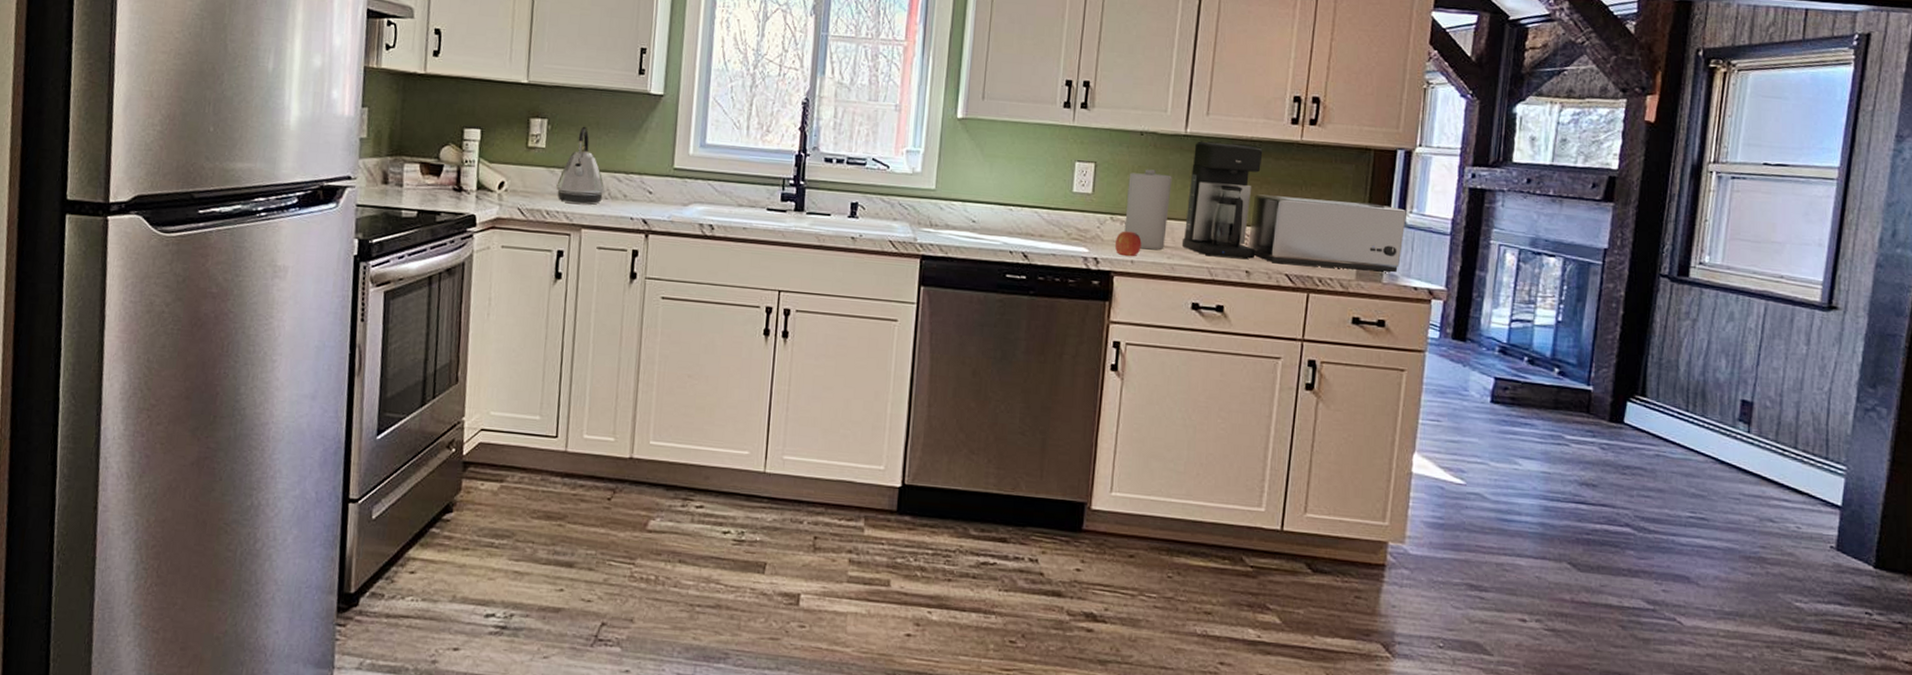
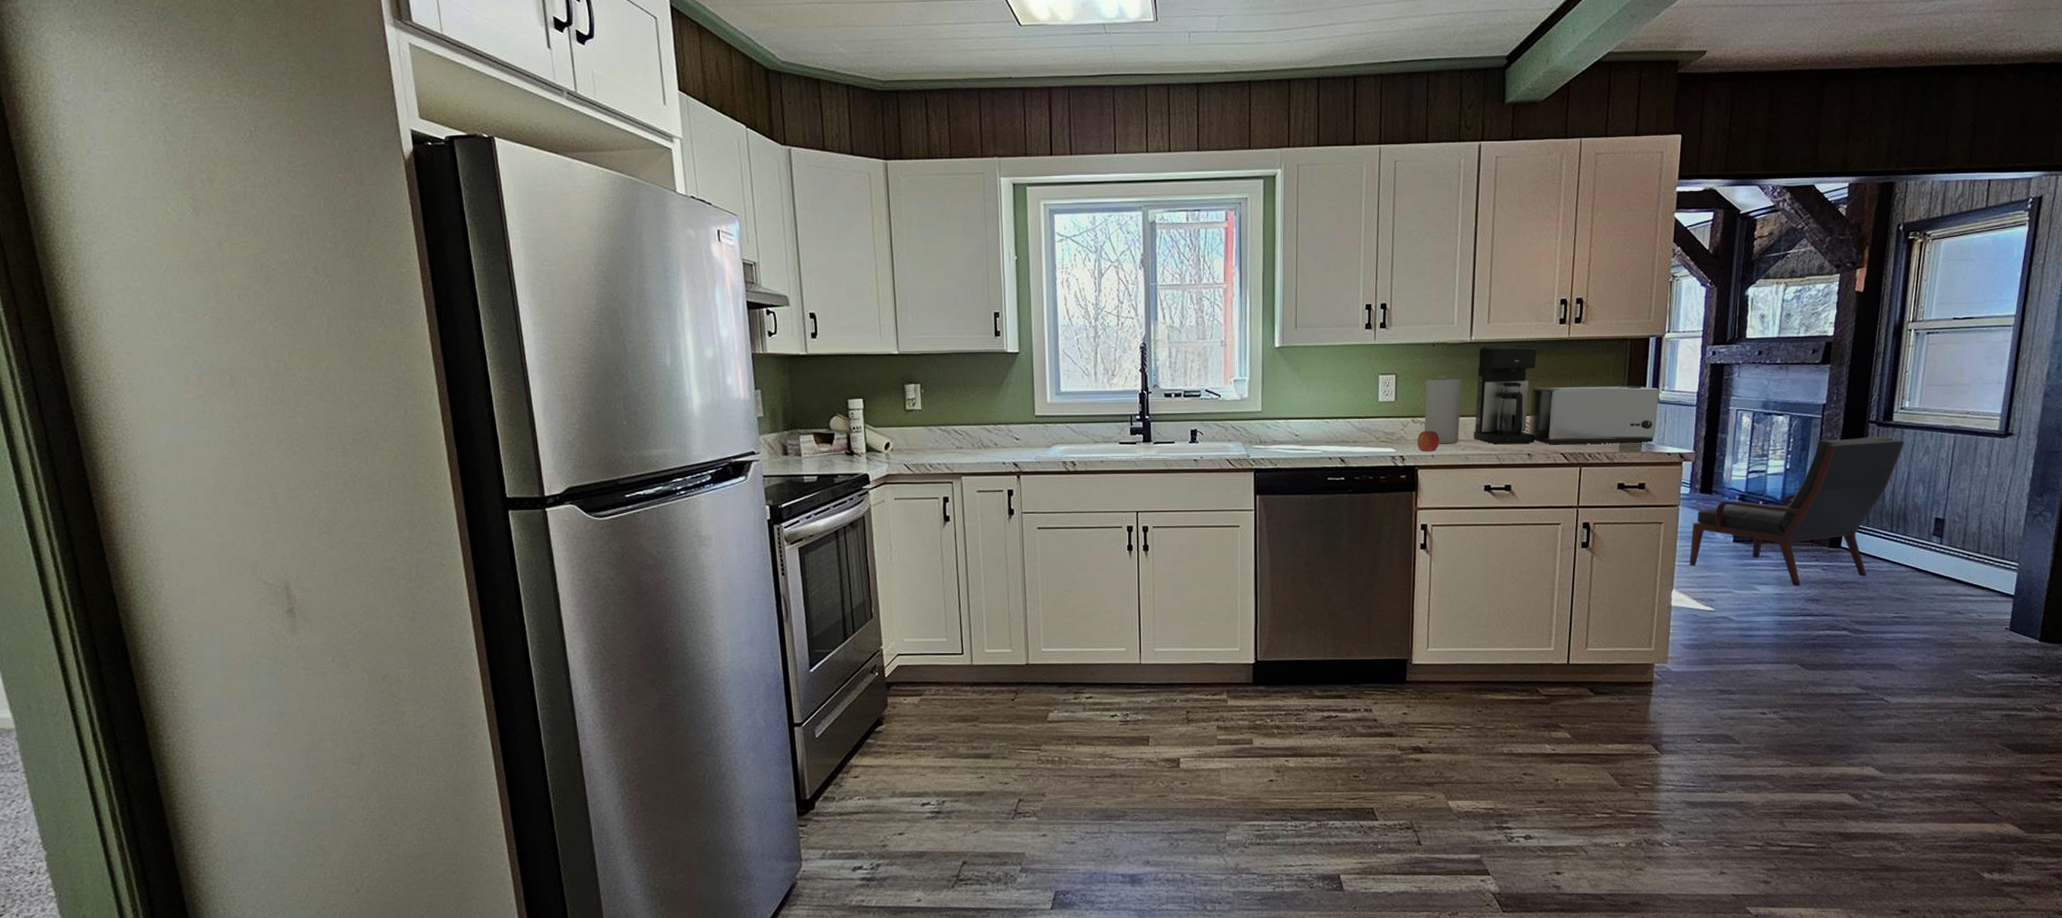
kettle: present [556,126,605,205] -> none [935,387,978,456]
armchair: none [1436,290,1704,466] -> present [1689,435,1905,586]

